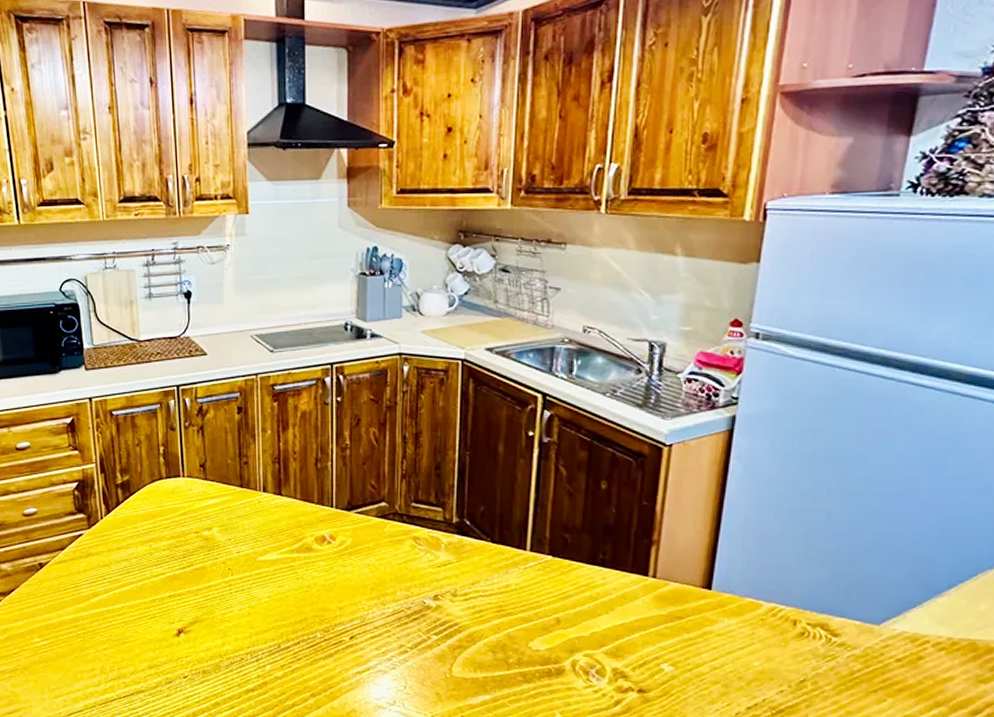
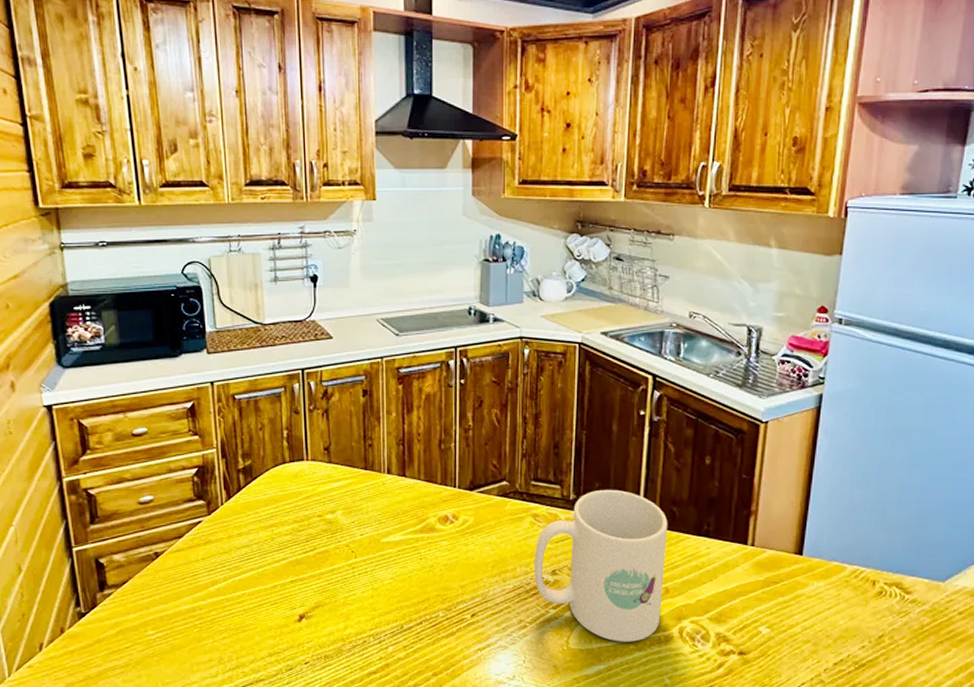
mug: none [415,513,559,673] -> present [535,489,668,642]

